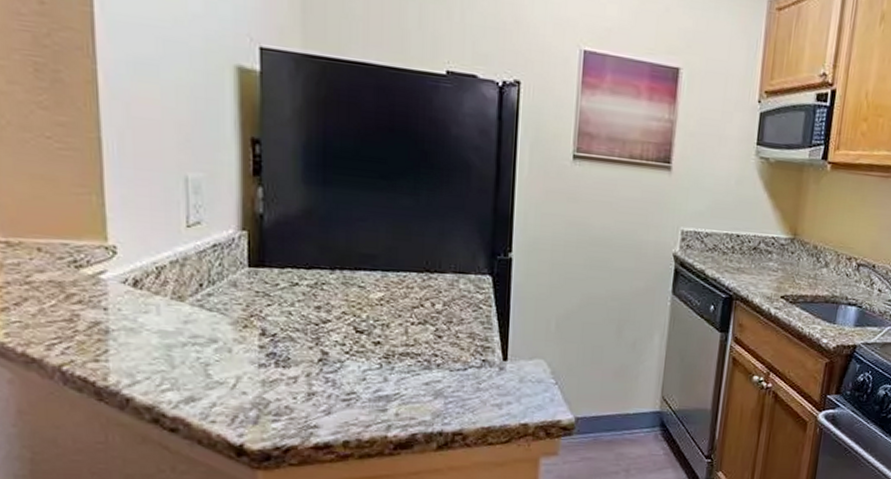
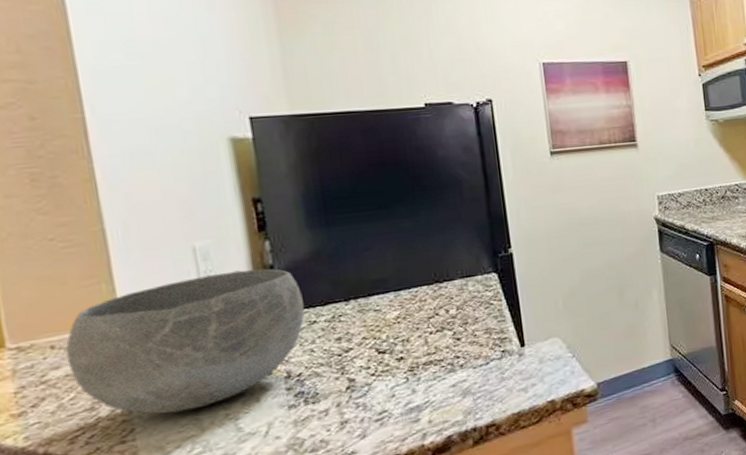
bowl: none [51,209,288,345] -> present [65,268,305,414]

